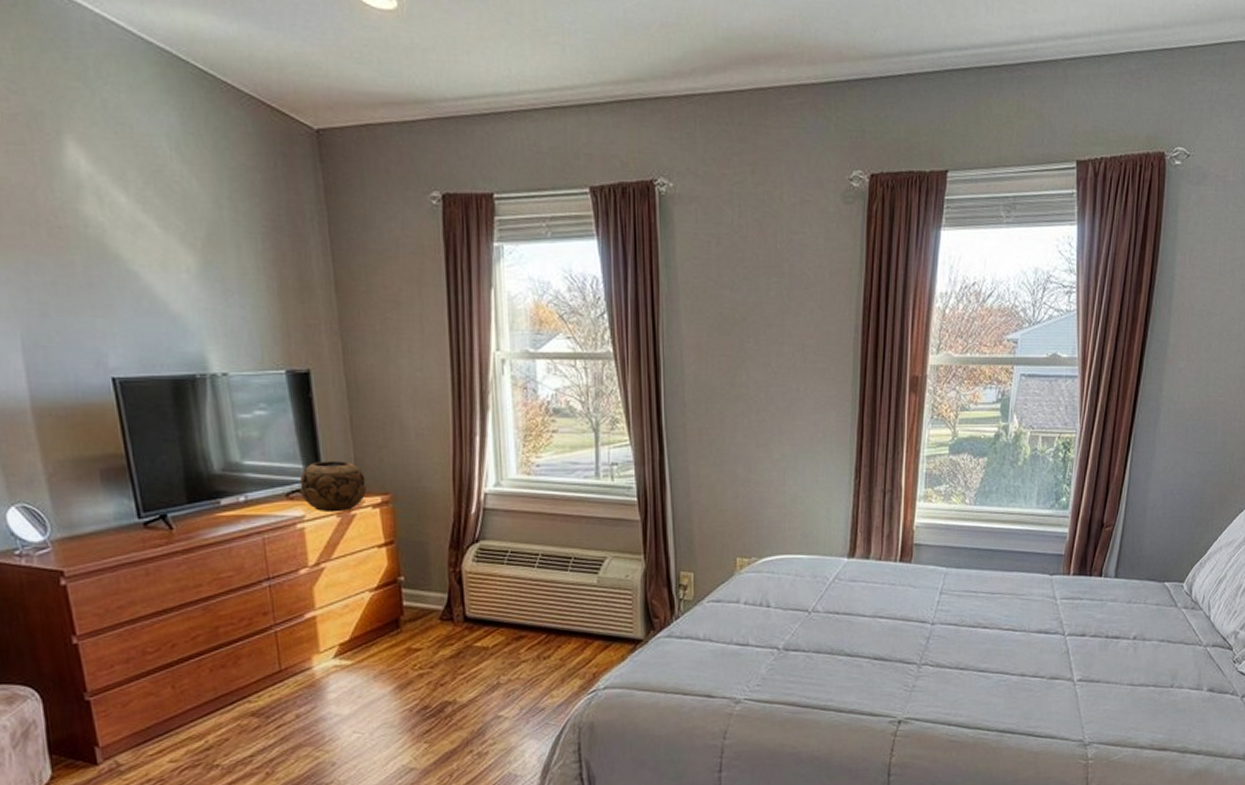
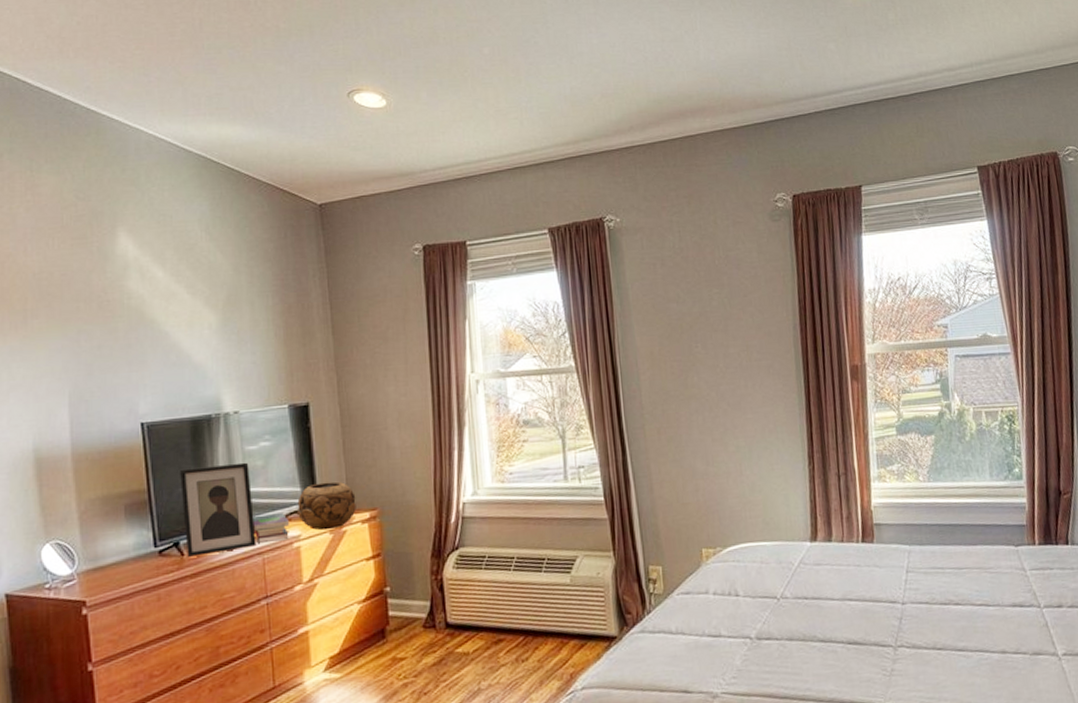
picture frame: none [162,432,255,531] -> present [180,462,257,557]
books: none [249,491,292,523] -> present [253,513,289,544]

